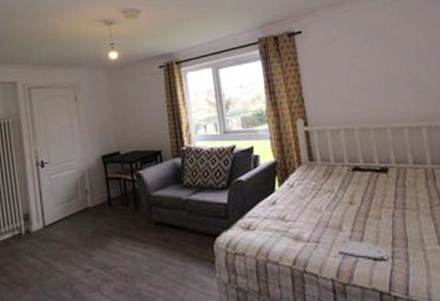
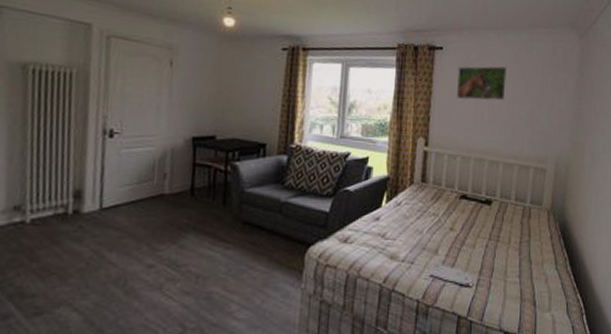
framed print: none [321,34,376,75] -> present [456,66,508,101]

